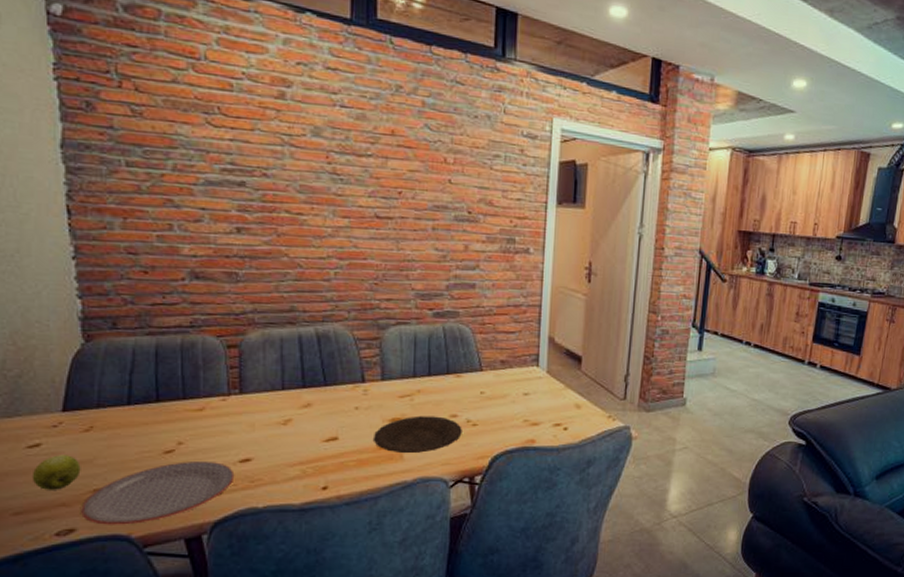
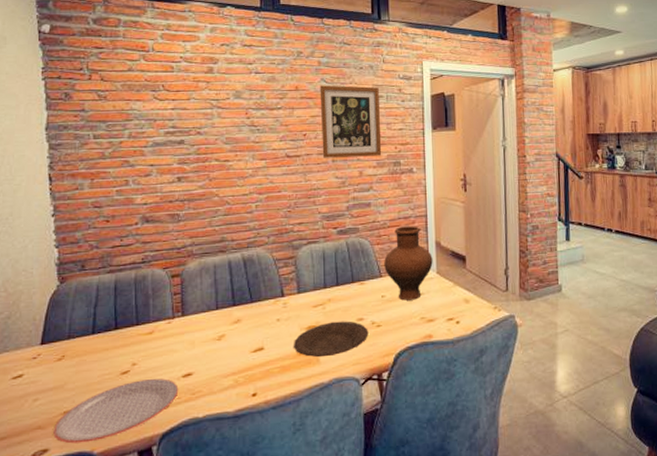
apple: present [32,455,81,490] -> none [15,382,54,416]
wall art: none [420,132,496,229] -> present [319,85,382,158]
vase: none [486,315,544,400] -> present [384,226,433,301]

